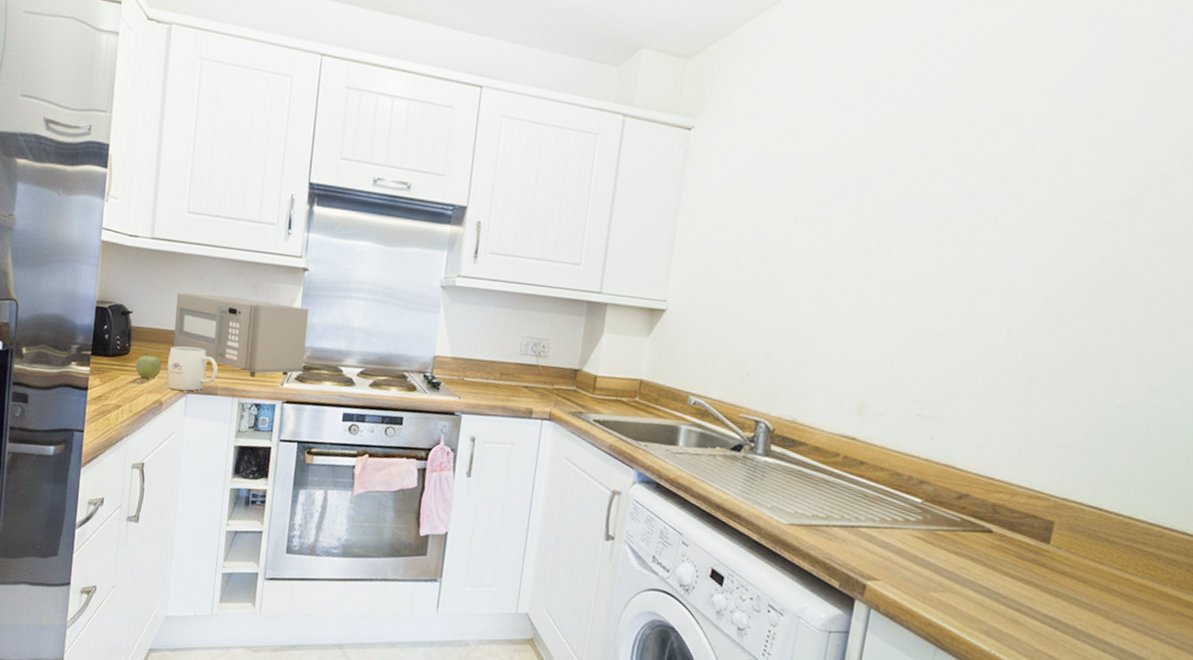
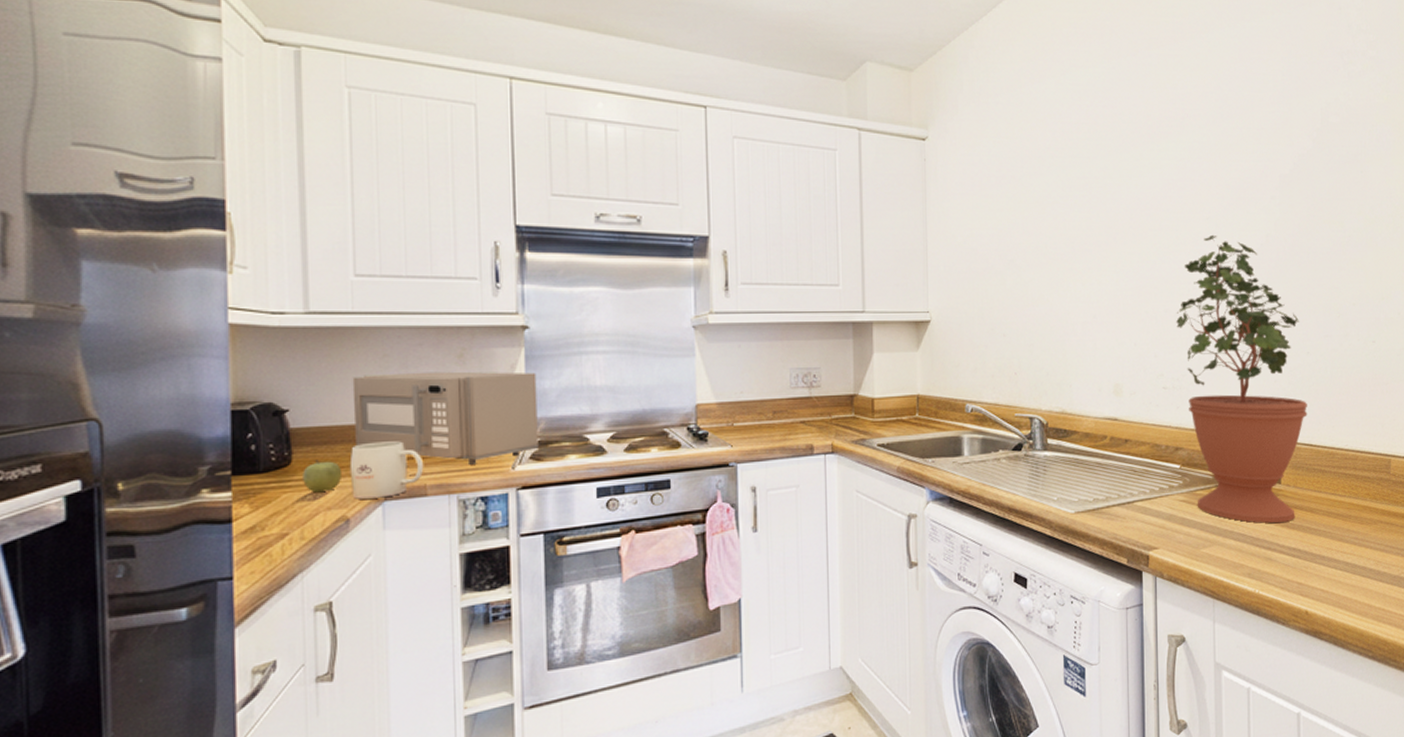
potted plant: none [935,256,1115,588] -> present [1176,234,1308,524]

